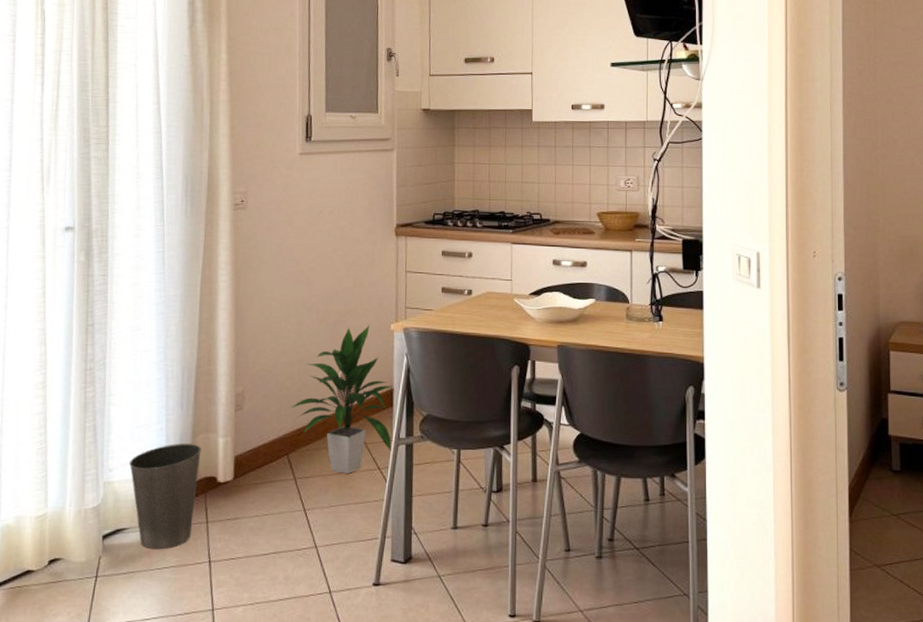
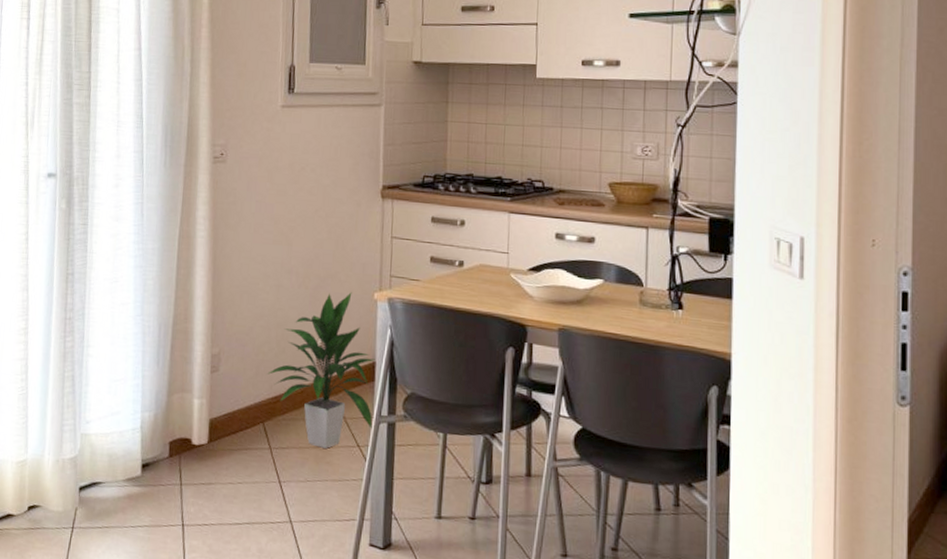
waste basket: present [129,443,201,550] -> none [106,401,177,508]

